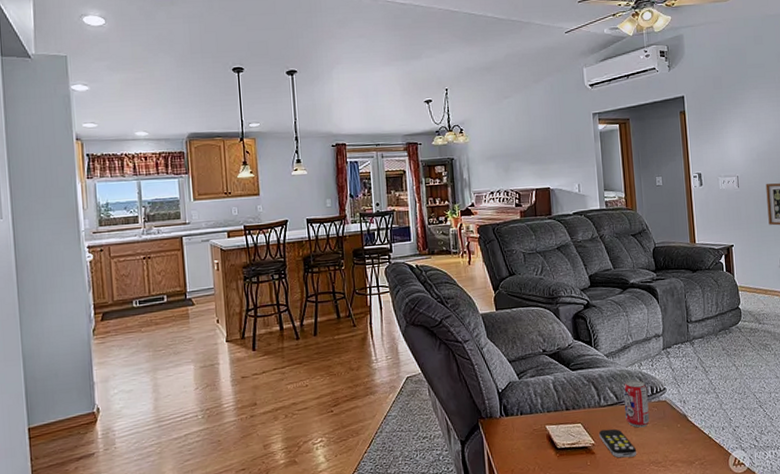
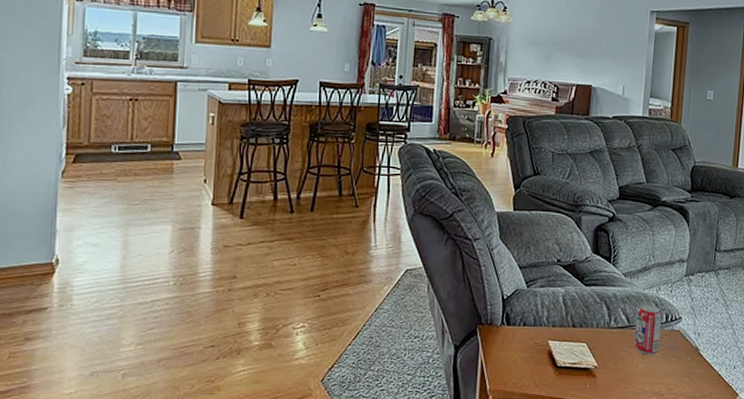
remote control: present [598,428,637,458] -> none [603,352,641,385]

